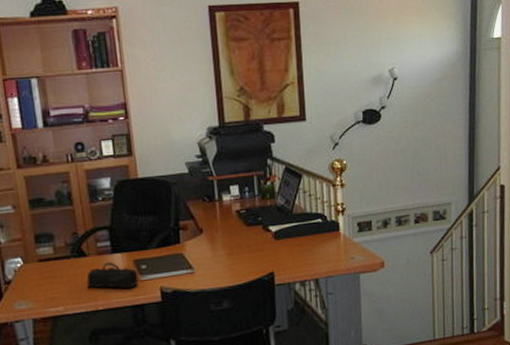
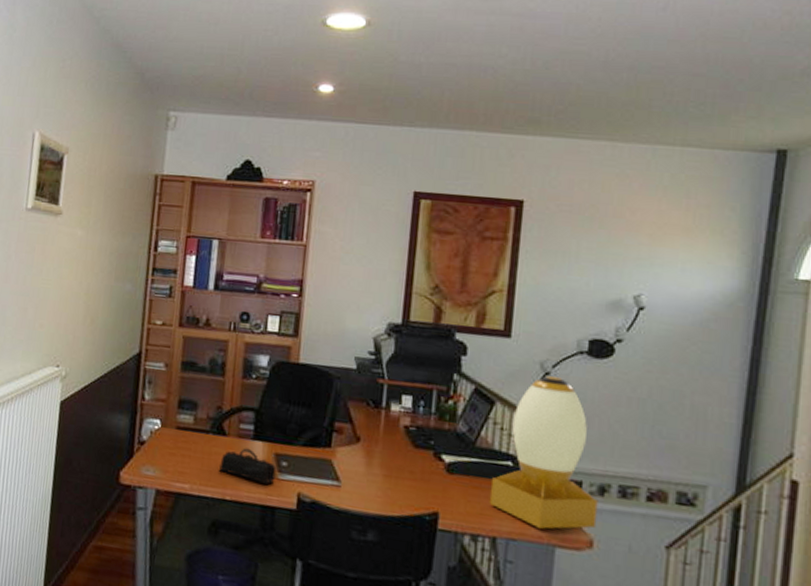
desk lamp: none [308,145,385,264] -> present [489,376,598,530]

